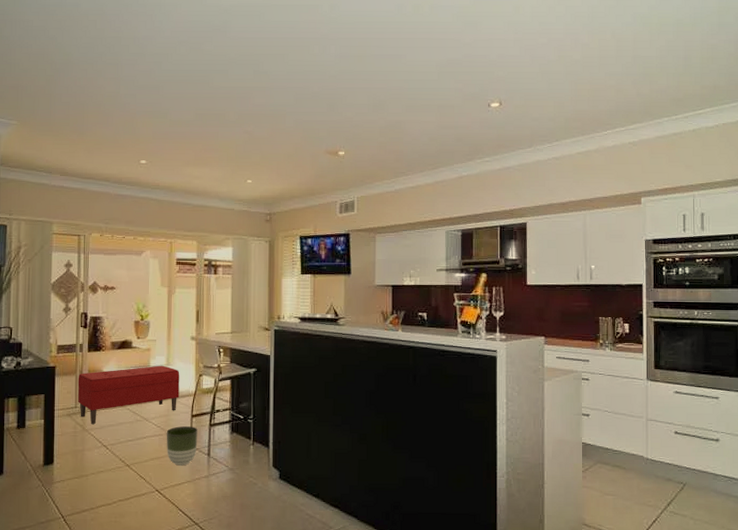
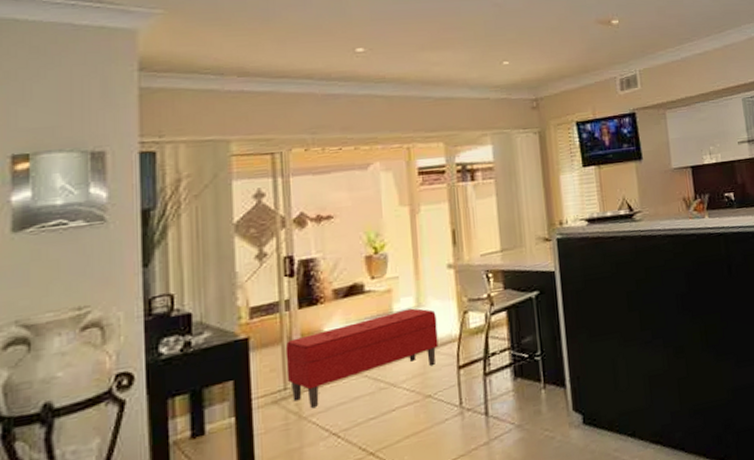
planter: present [166,426,198,466] -> none [424,381,470,438]

